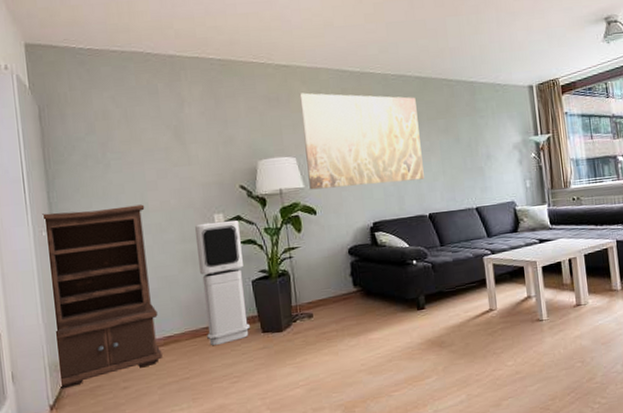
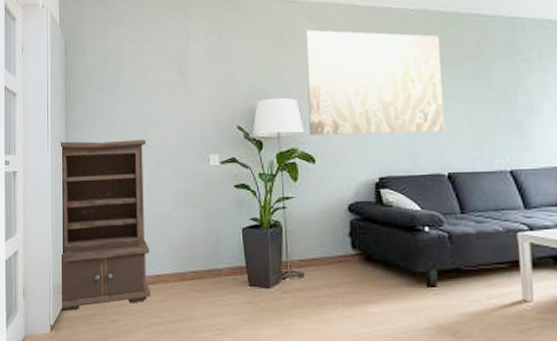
air purifier: present [195,219,250,346] -> none [190,161,237,293]

